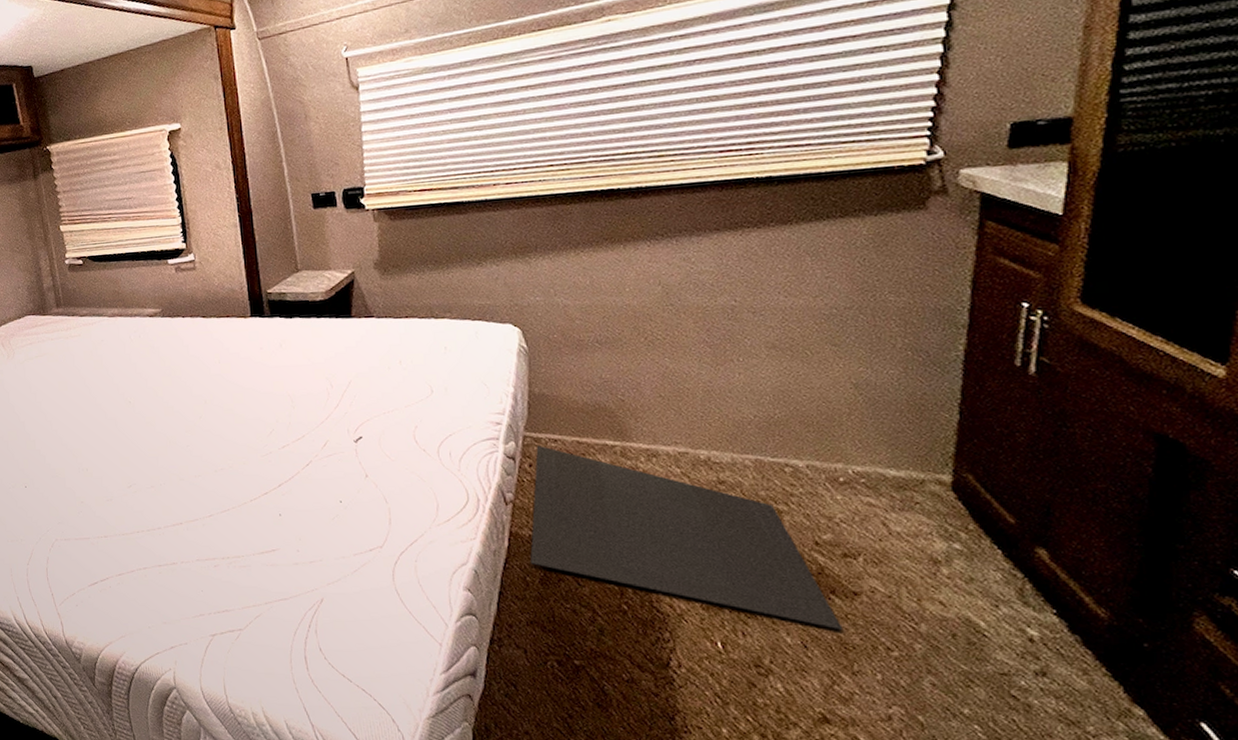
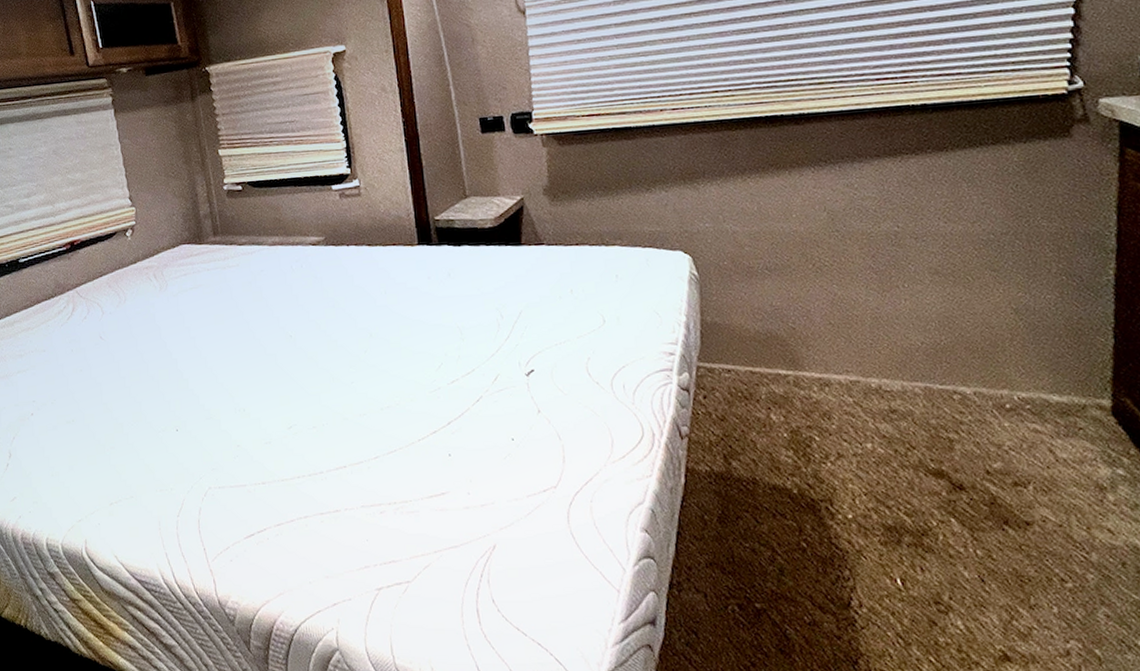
bath mat: present [530,445,843,631] -> none [707,375,1018,563]

